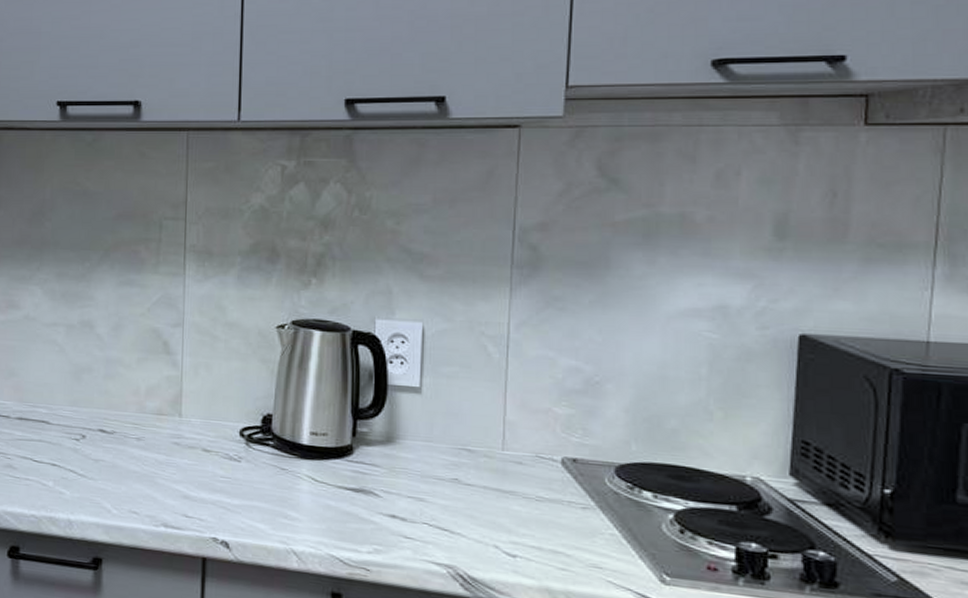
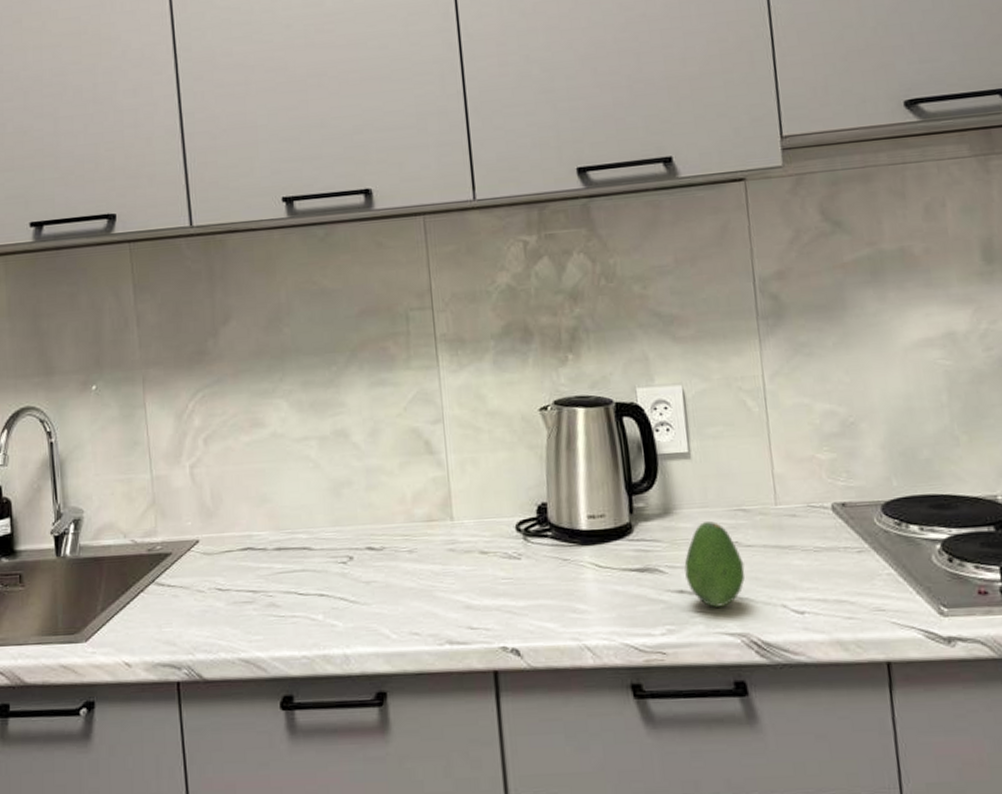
fruit: none [400,455,461,537] -> present [684,521,745,607]

